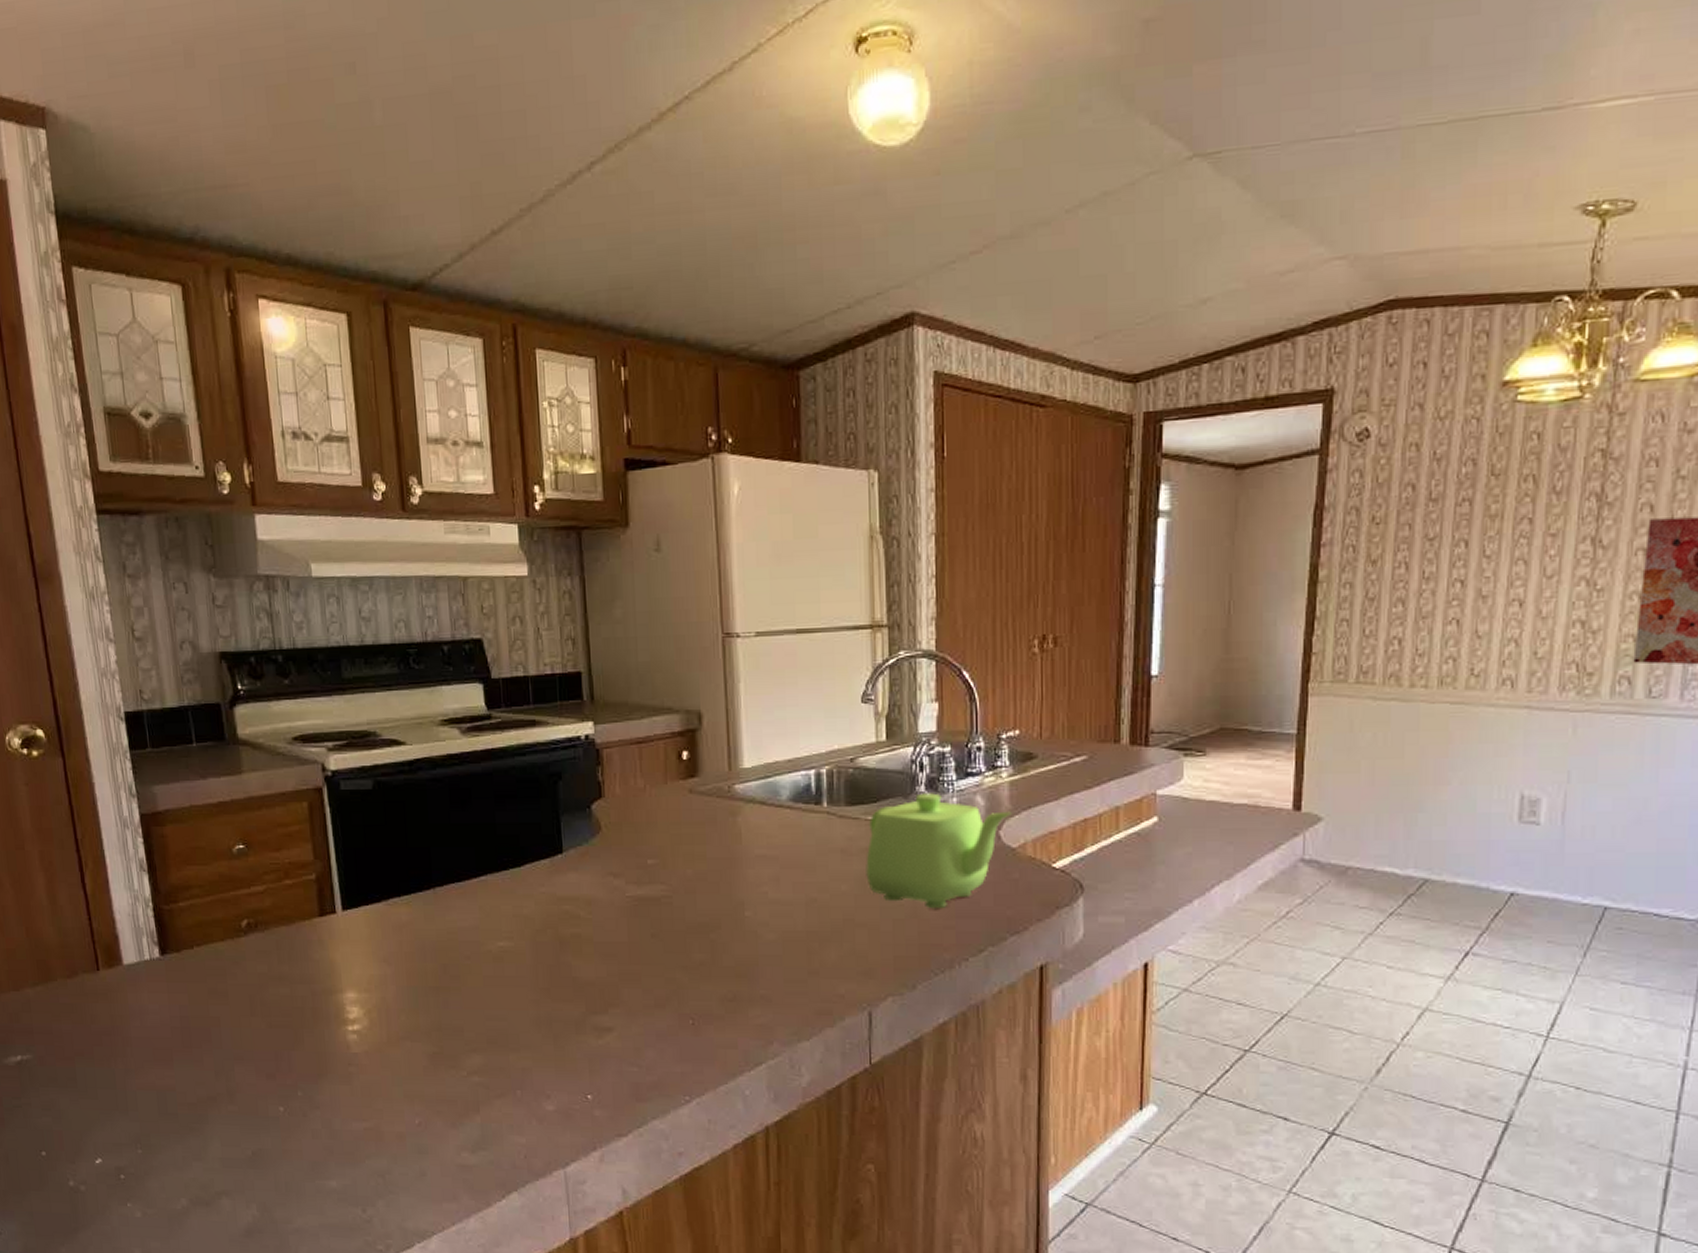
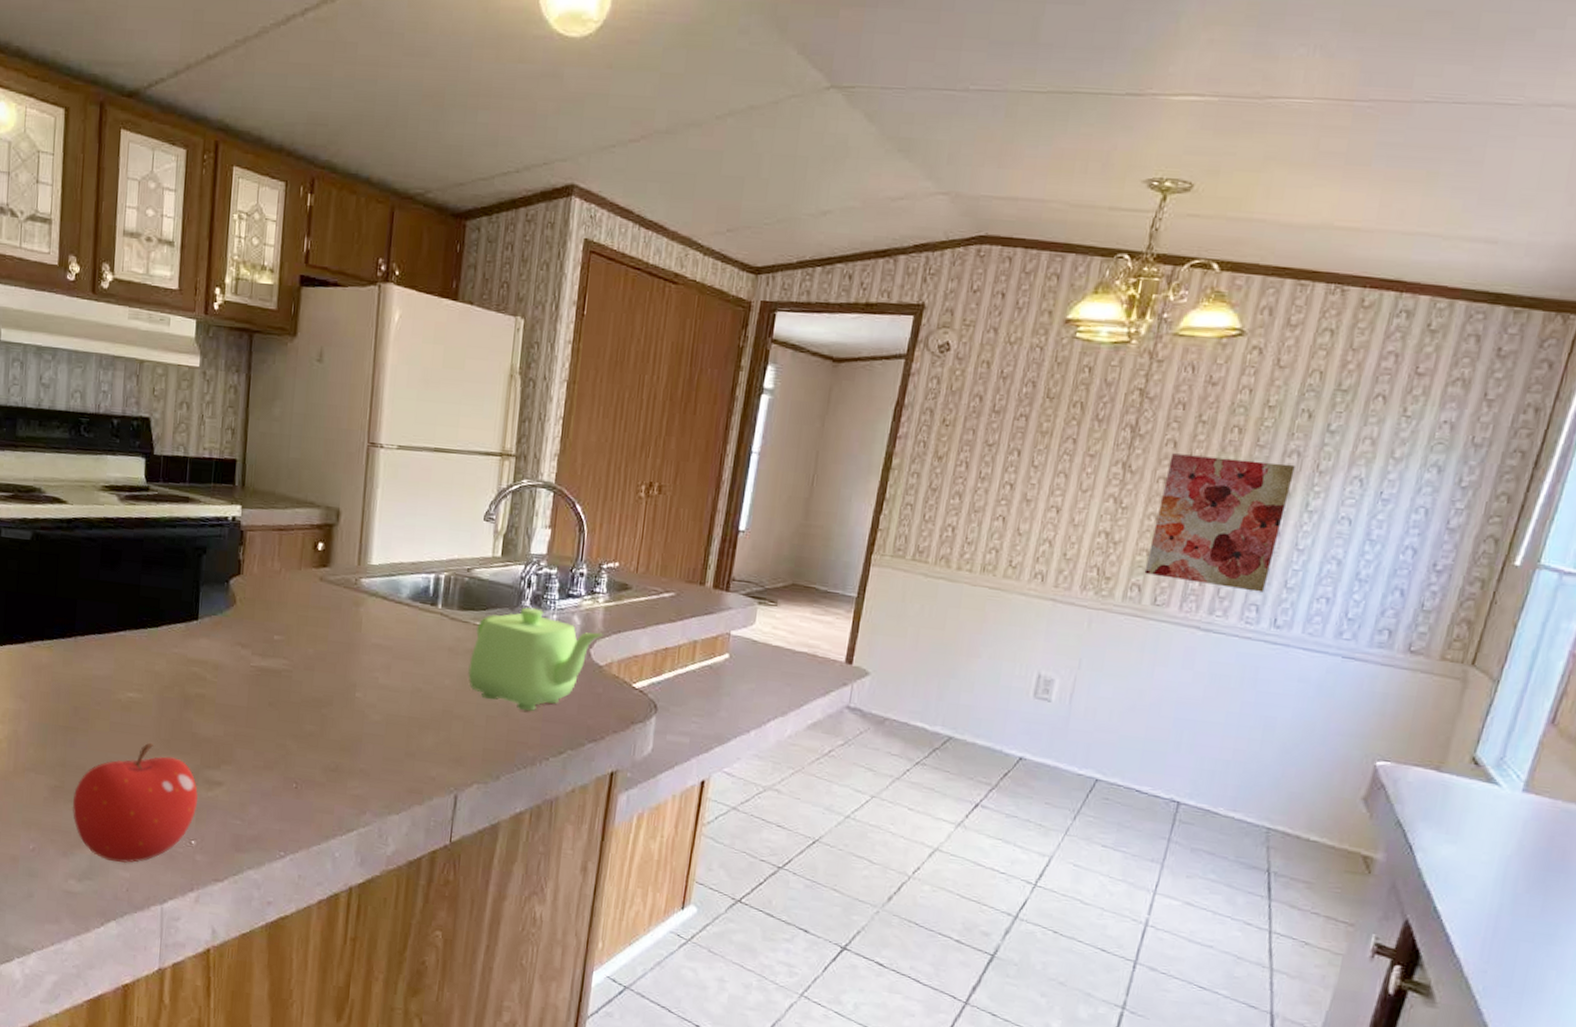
fruit: none [454,993,589,1129] -> present [72,742,199,864]

